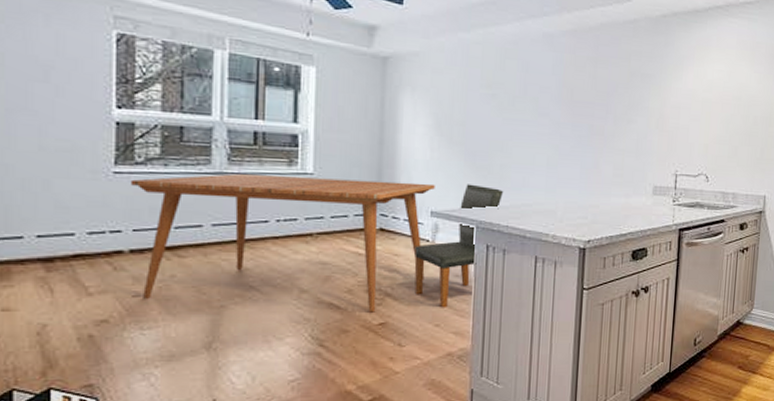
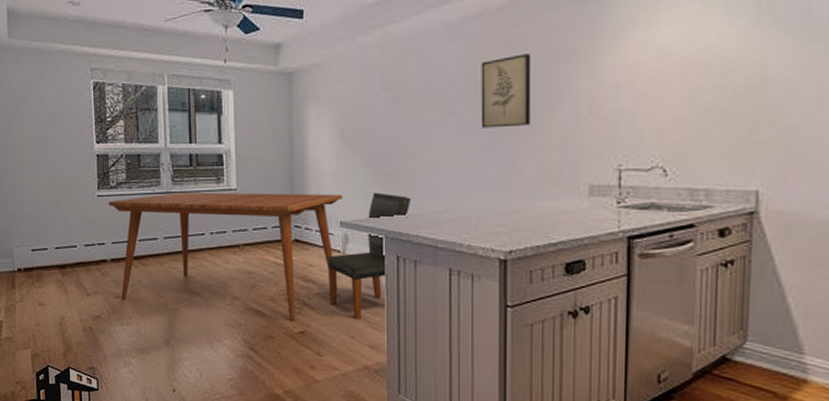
wall art: none [570,70,615,133] -> present [481,54,532,128]

